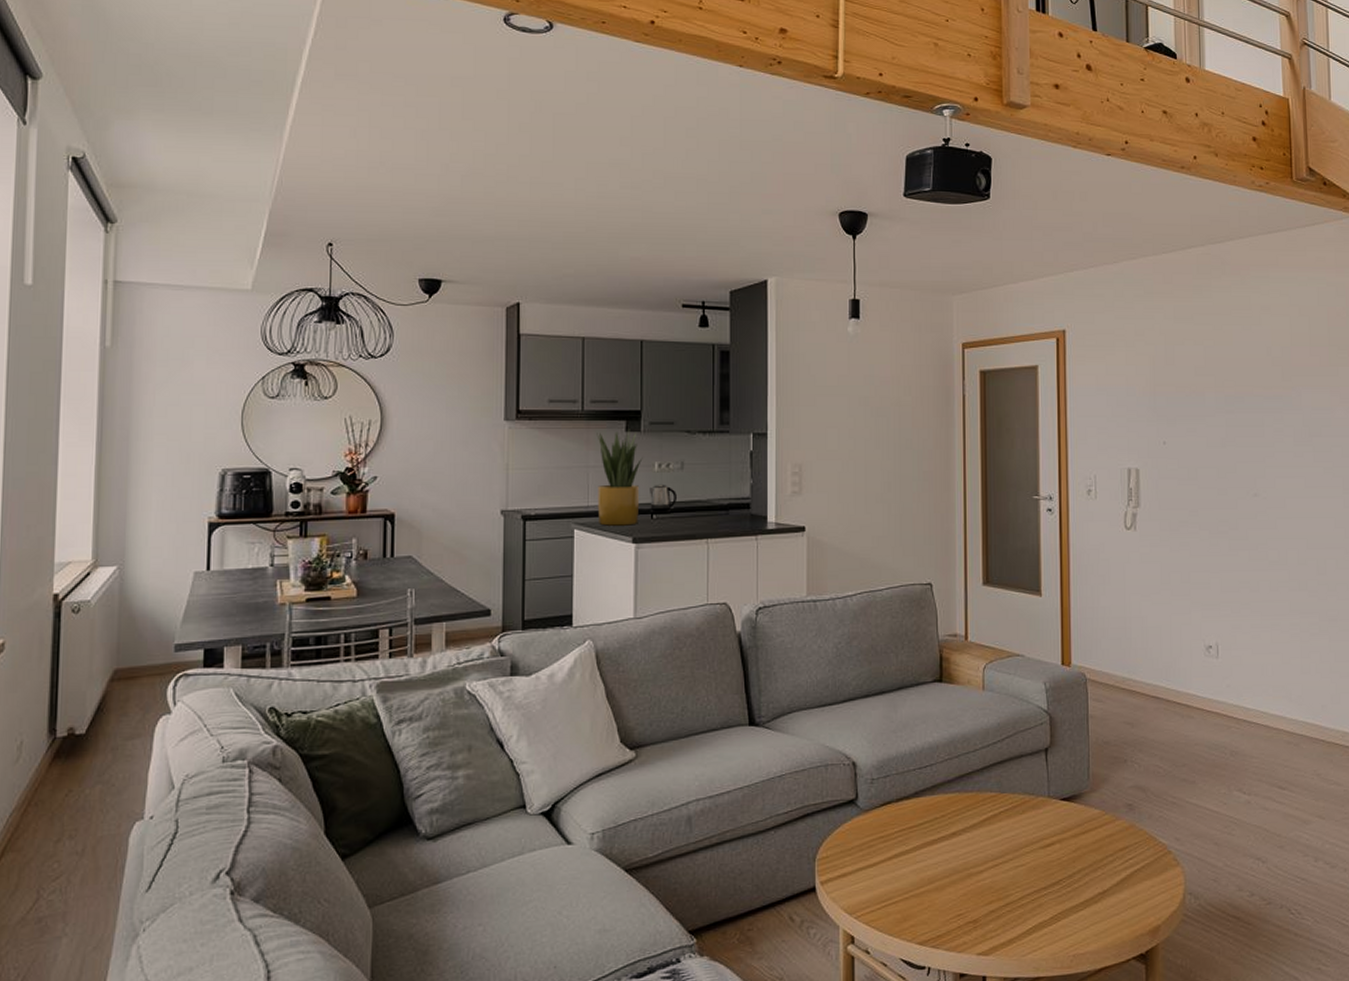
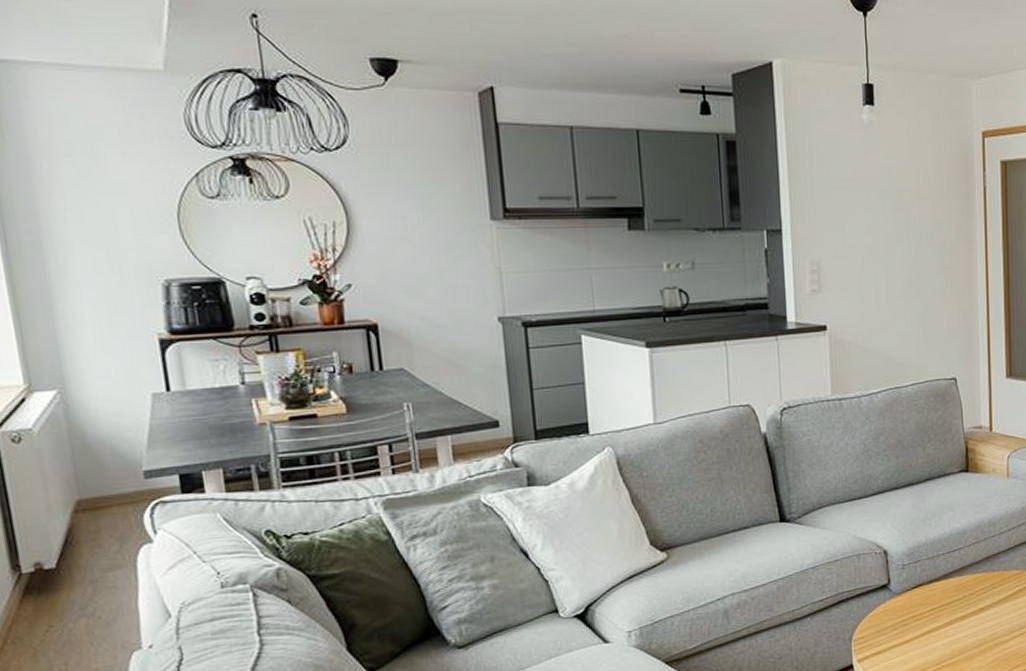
planter: present [597,430,643,526] -> none [596,229,651,331]

